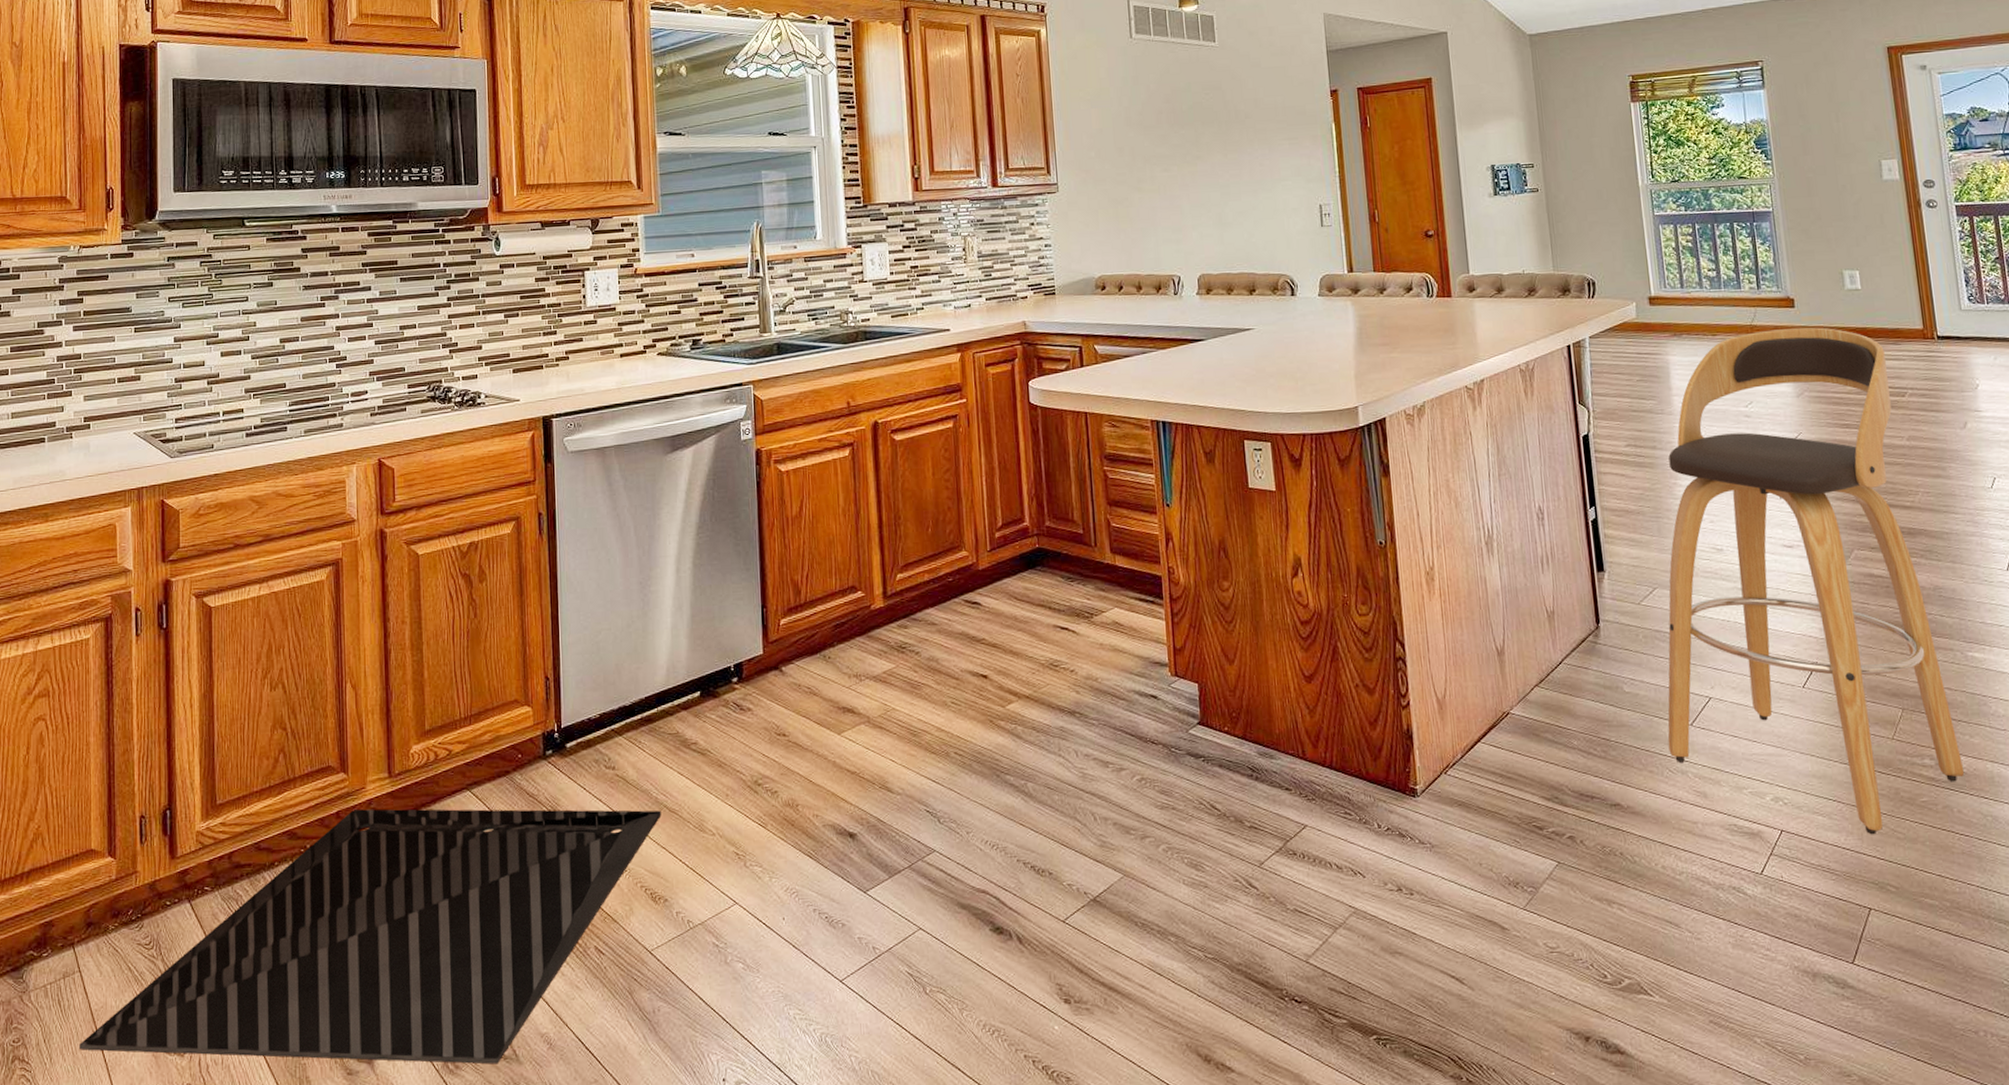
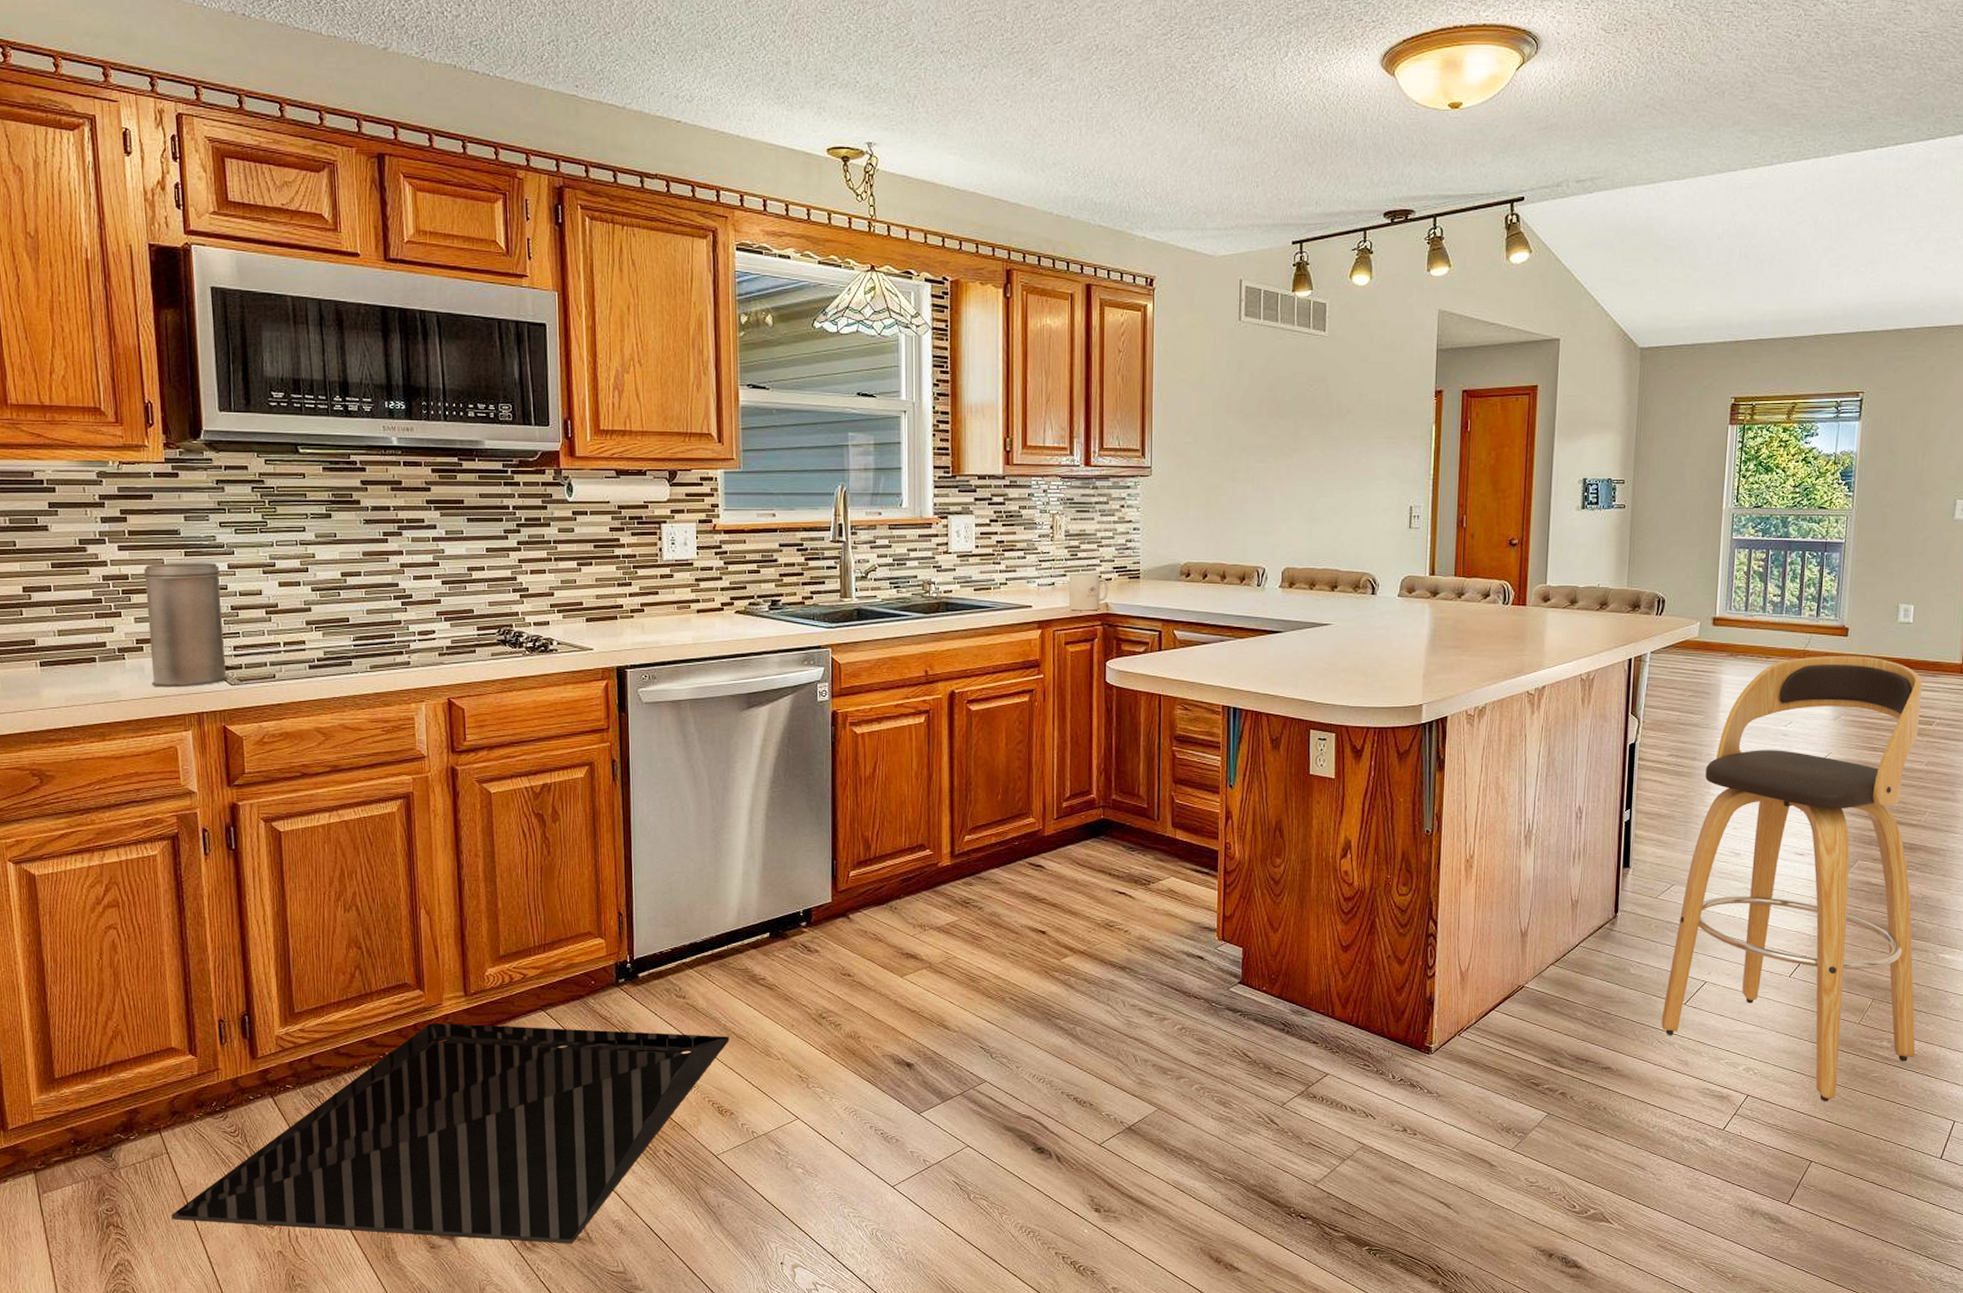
canister: none [95,337,169,465] -> present [143,563,229,688]
mug: none [984,292,1026,332] -> present [1068,573,1109,611]

